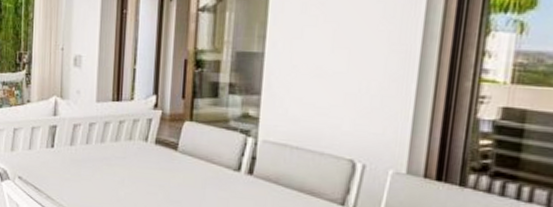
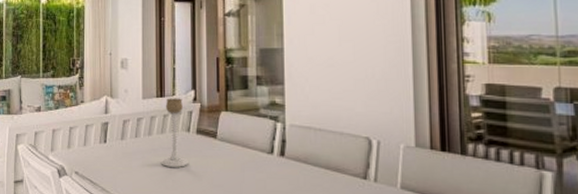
candle holder: none [114,102,144,179] -> present [162,98,188,167]

